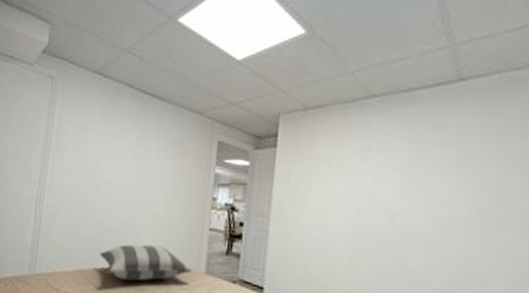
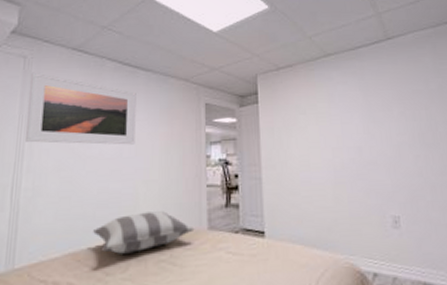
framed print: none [48,93,150,176] -> present [24,72,136,145]

